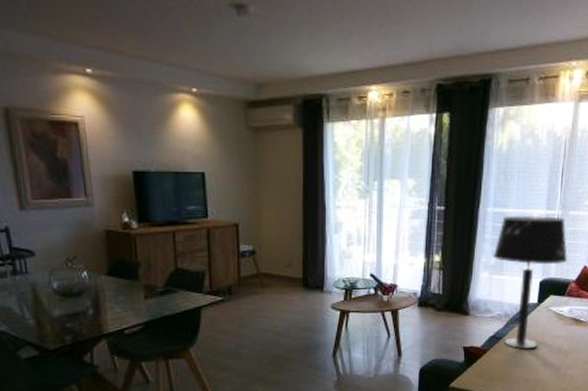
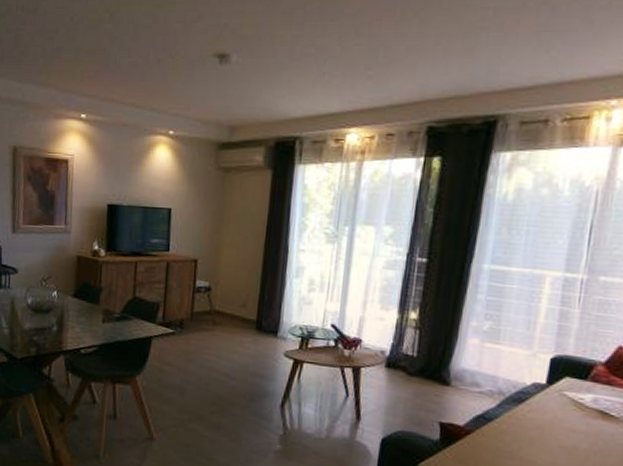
table lamp: present [492,215,568,350] -> none [486,274,594,440]

